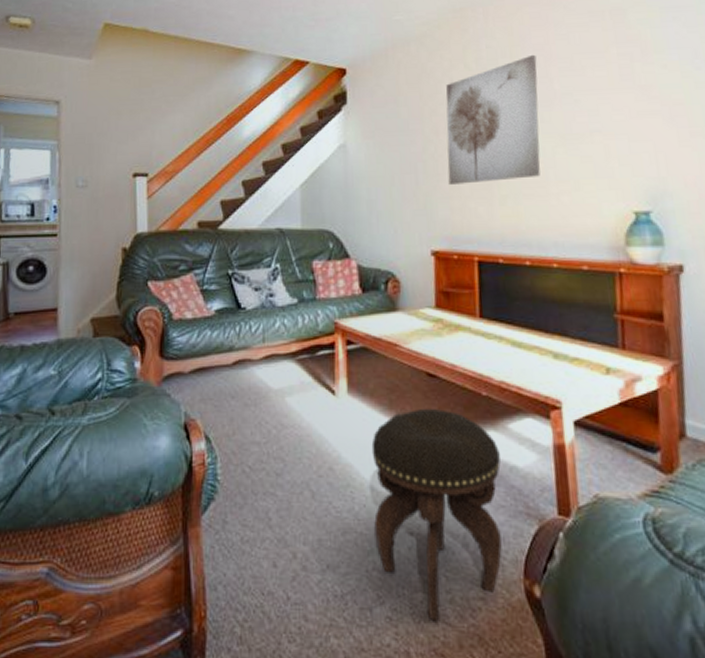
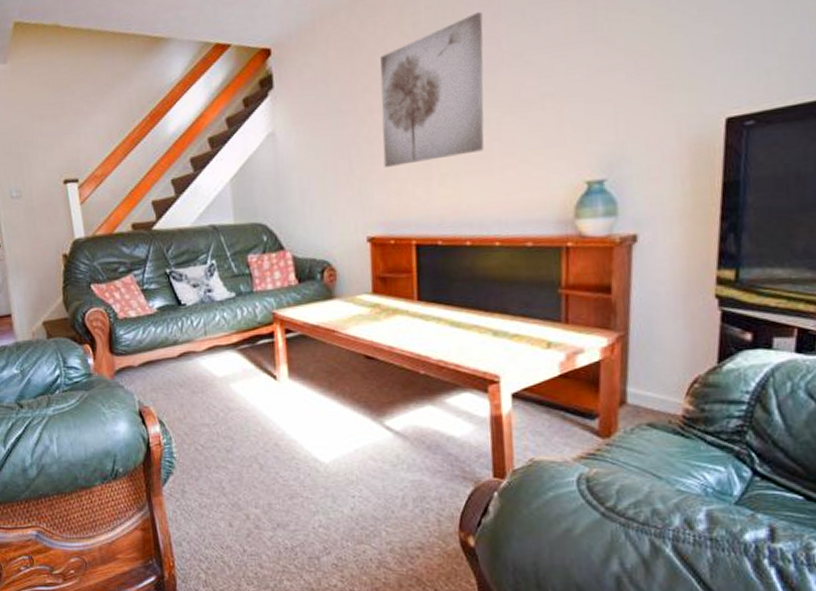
footstool: present [371,408,502,622] -> none [313,387,439,567]

